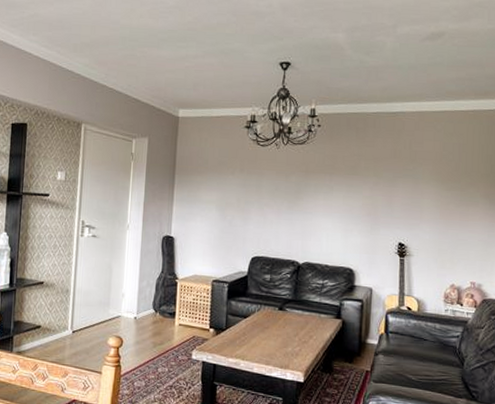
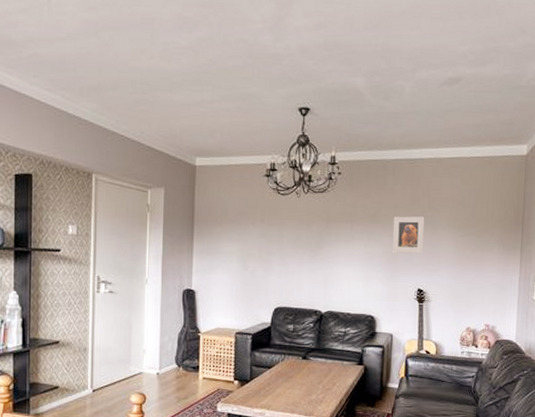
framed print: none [372,168,406,207] -> present [392,216,425,254]

